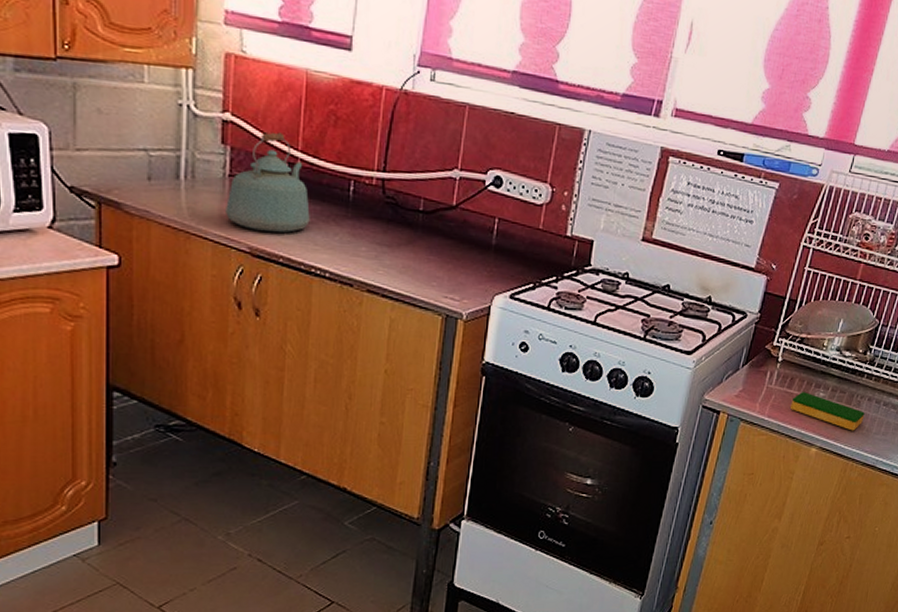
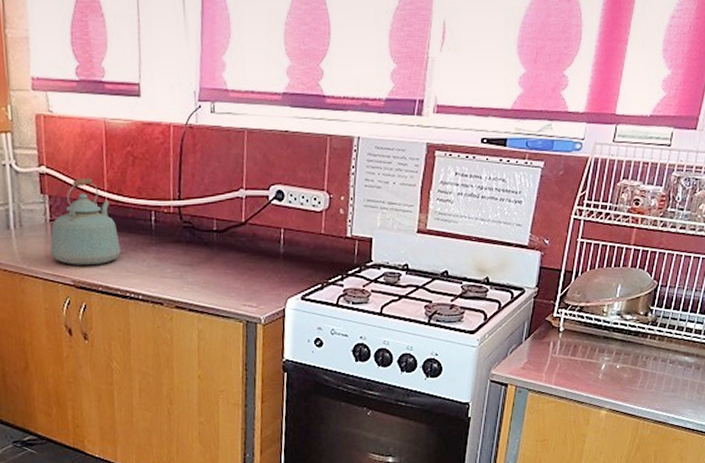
dish sponge: present [791,392,865,431] -> none [577,358,652,391]

